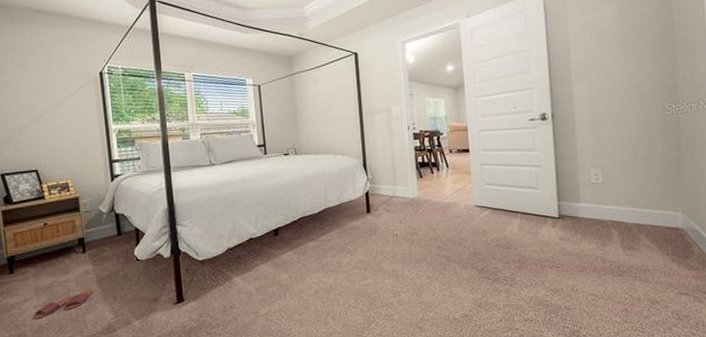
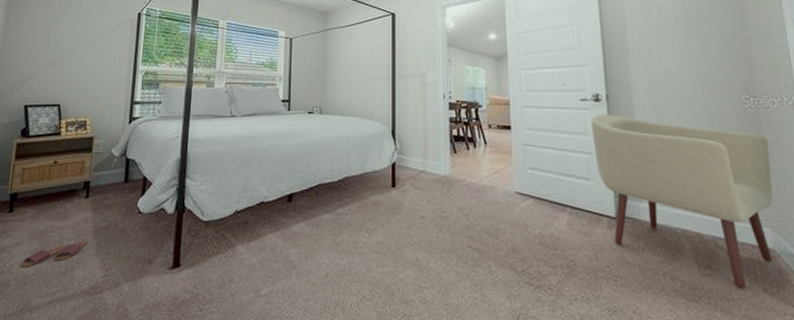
armchair: none [538,130,686,261] -> present [591,115,773,288]

